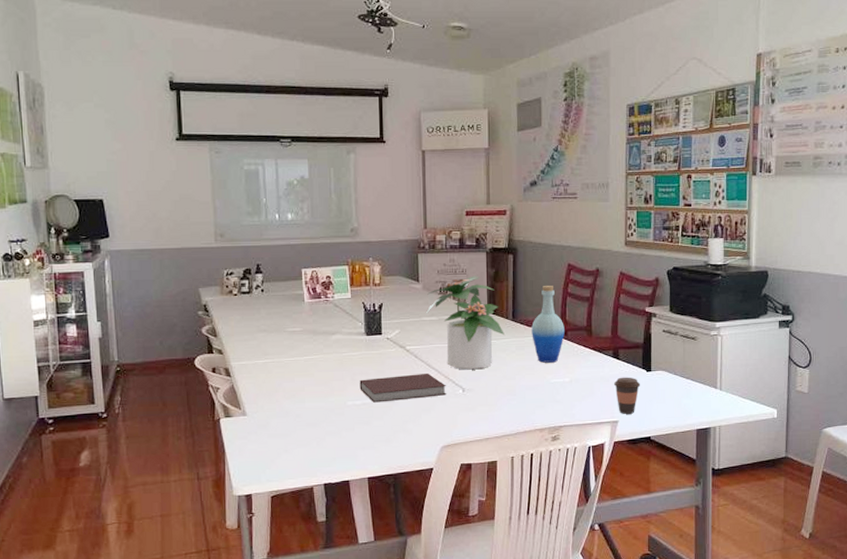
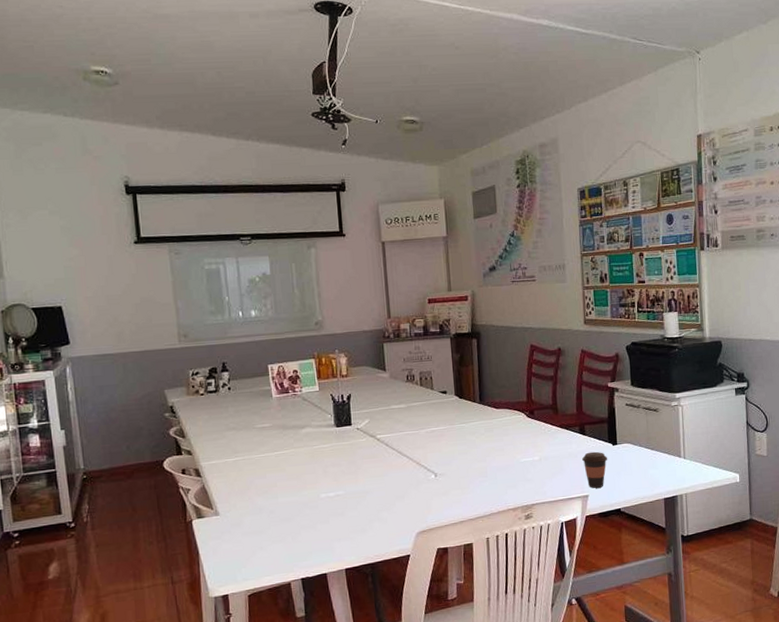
notebook: present [359,374,446,403] -> none [332,461,419,494]
potted plant: present [426,276,504,370] -> none [394,361,473,455]
bottle: present [531,286,565,363] -> none [499,367,532,443]

